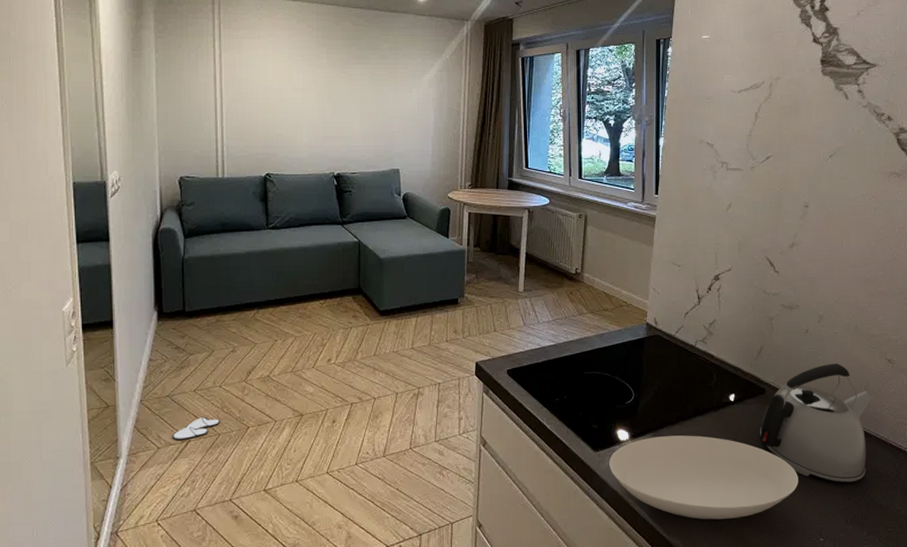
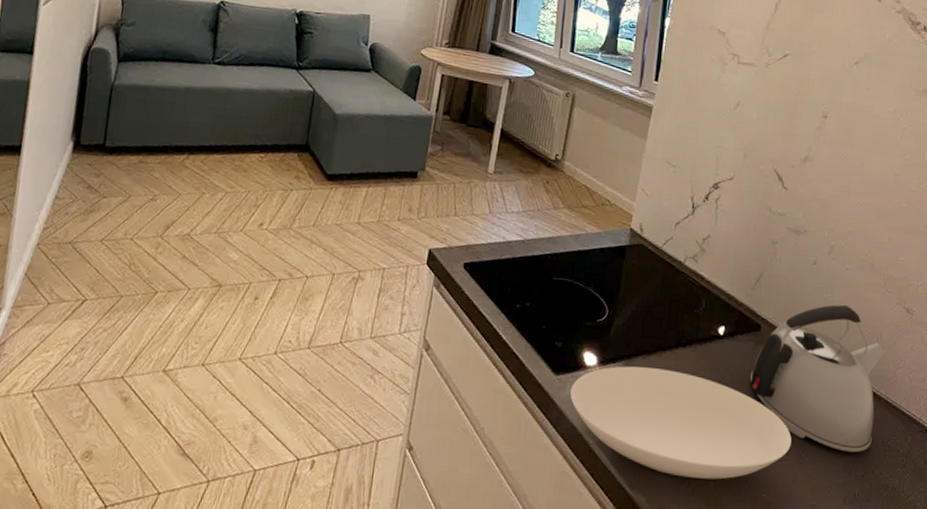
slippers: present [172,416,220,441] -> none [67,272,125,298]

